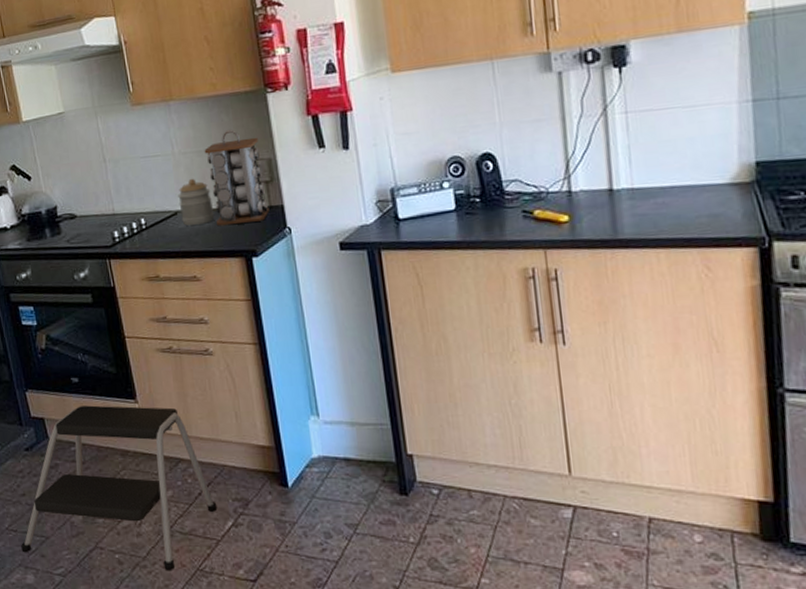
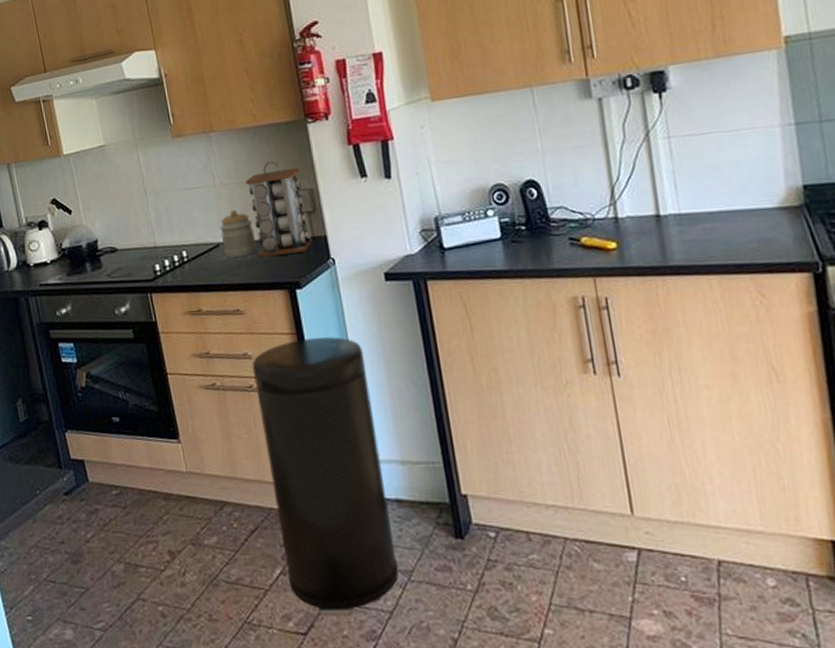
step stool: present [21,405,218,572] -> none [59,446,265,625]
pedal bin: none [208,303,345,564] -> present [252,337,399,615]

